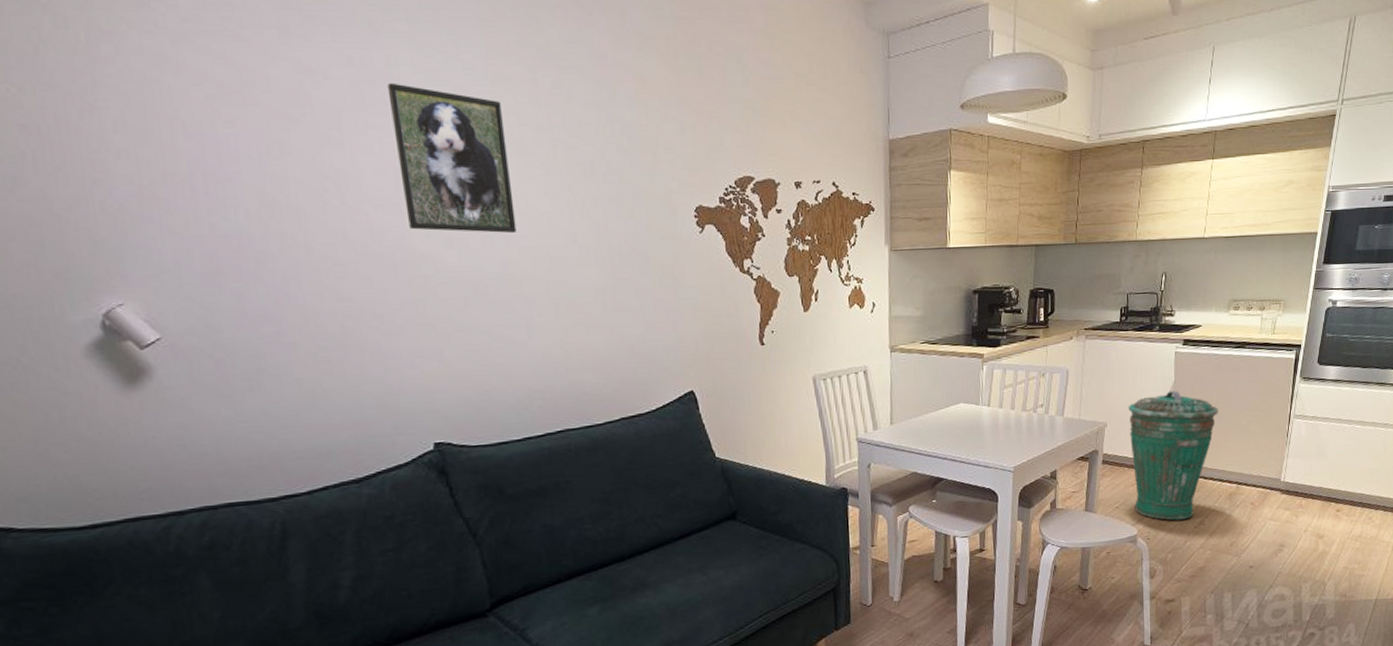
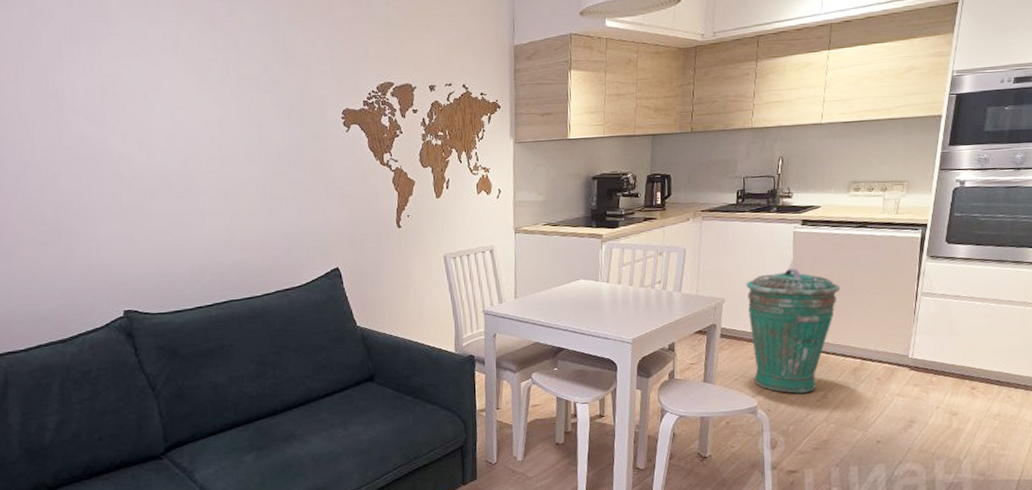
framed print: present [387,82,517,234] -> none [97,18,195,137]

